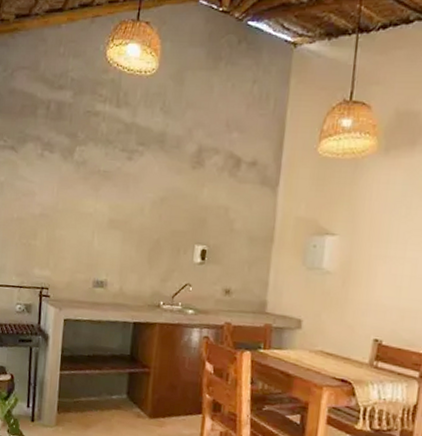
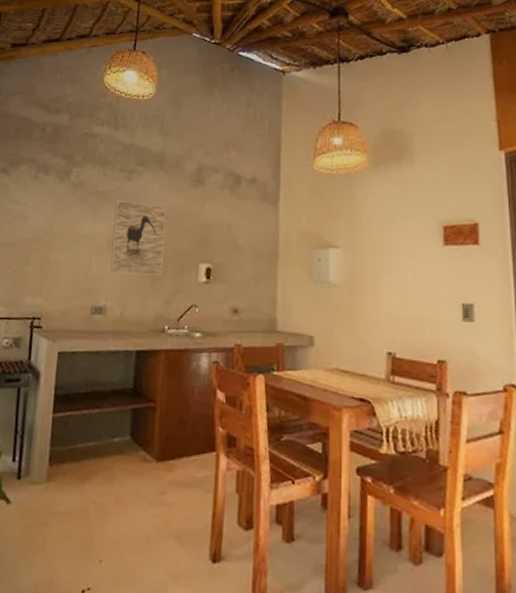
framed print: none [111,180,165,255] -> present [110,200,166,276]

